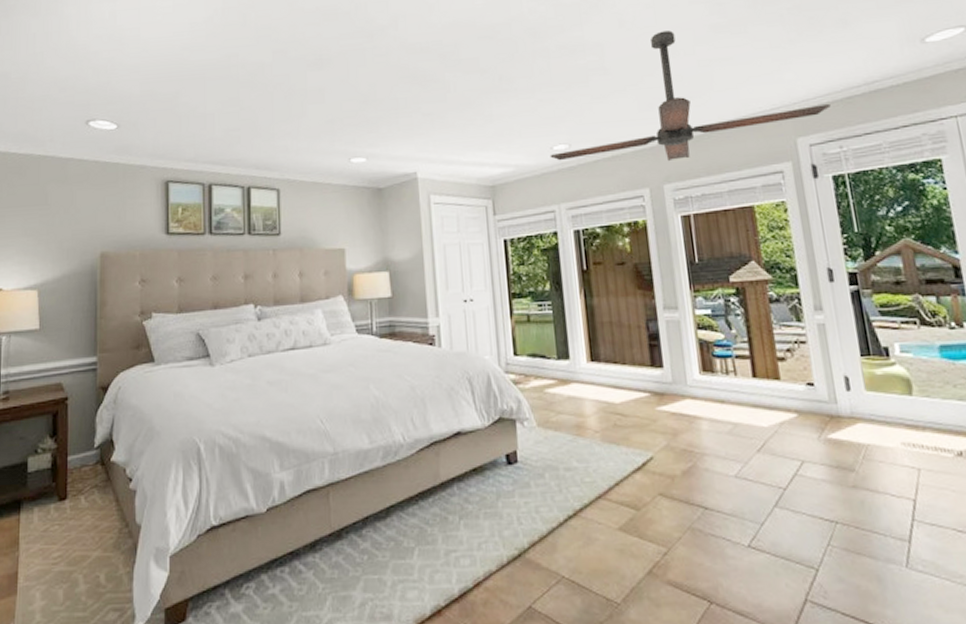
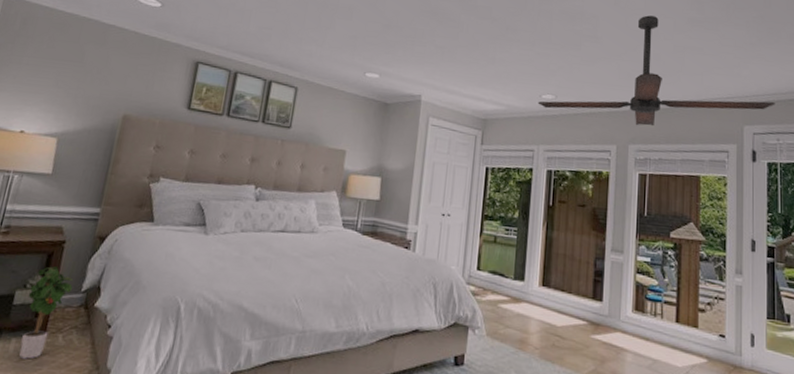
potted plant: none [41,426,84,527] -> present [19,266,73,359]

